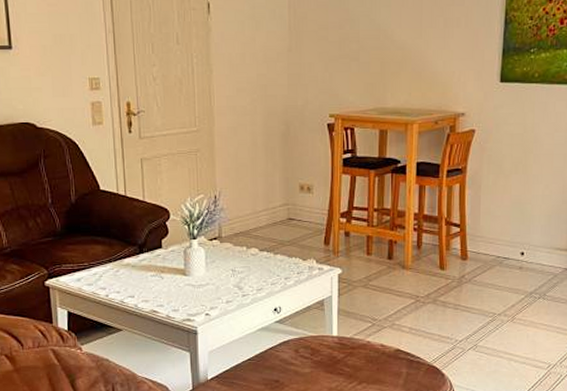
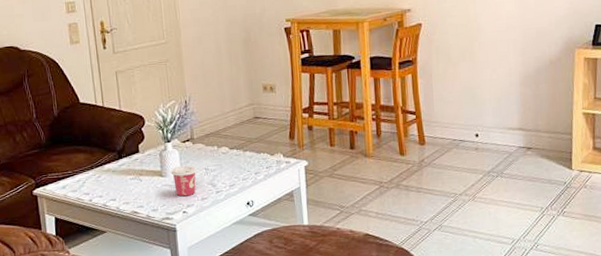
cup: none [195,265,223,298] -> present [171,165,197,197]

